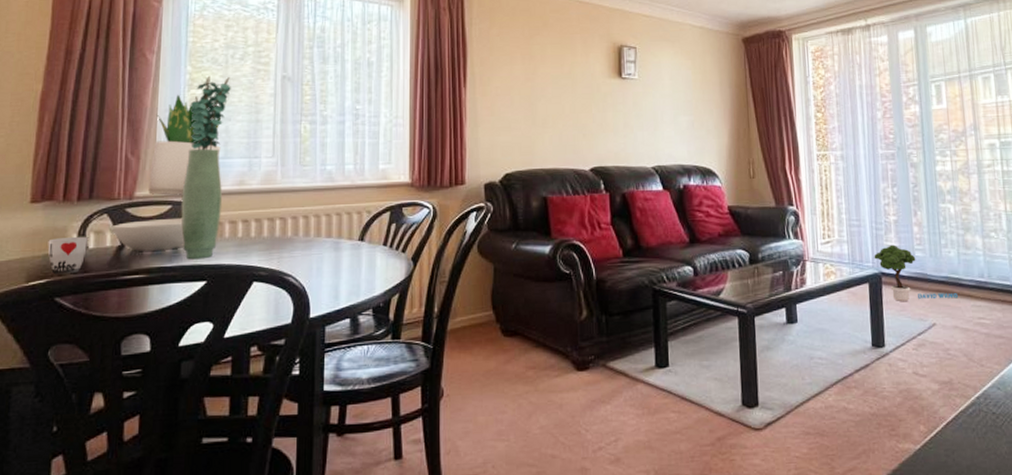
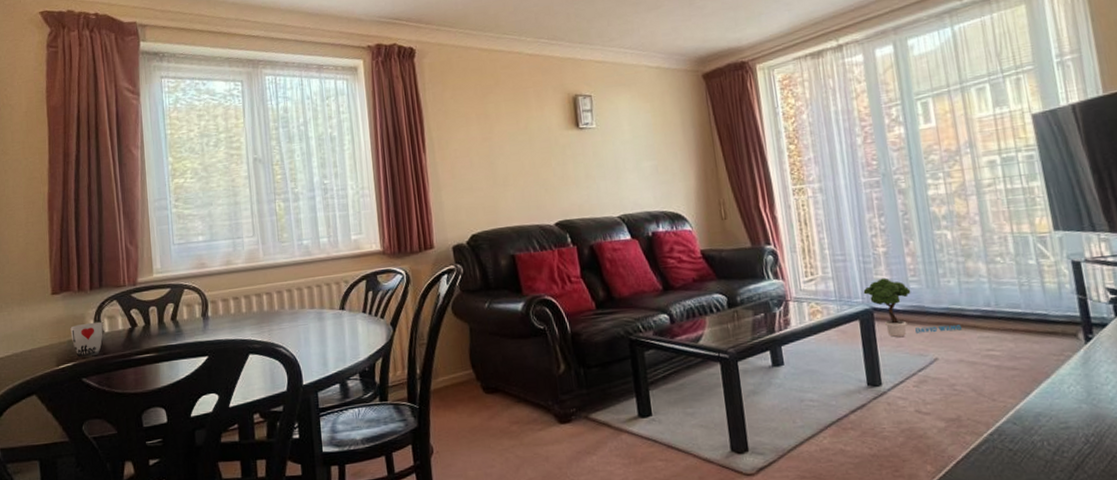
bowl: present [112,217,185,252] -> none [122,299,185,332]
planter: present [148,94,228,195] -> none [147,184,208,280]
vase: present [180,75,231,260] -> none [176,163,214,338]

